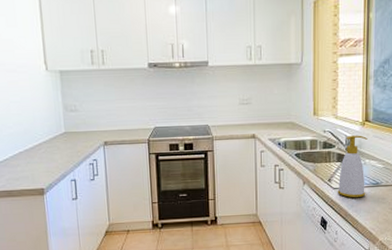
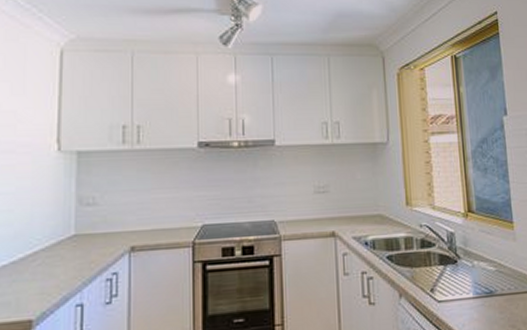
soap bottle: present [337,135,368,198] -> none [443,229,479,314]

